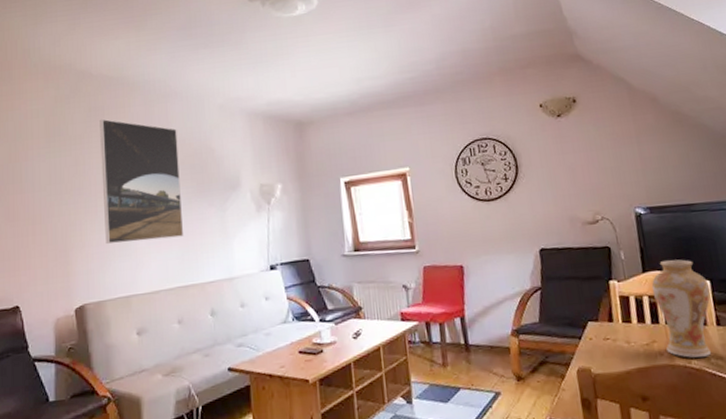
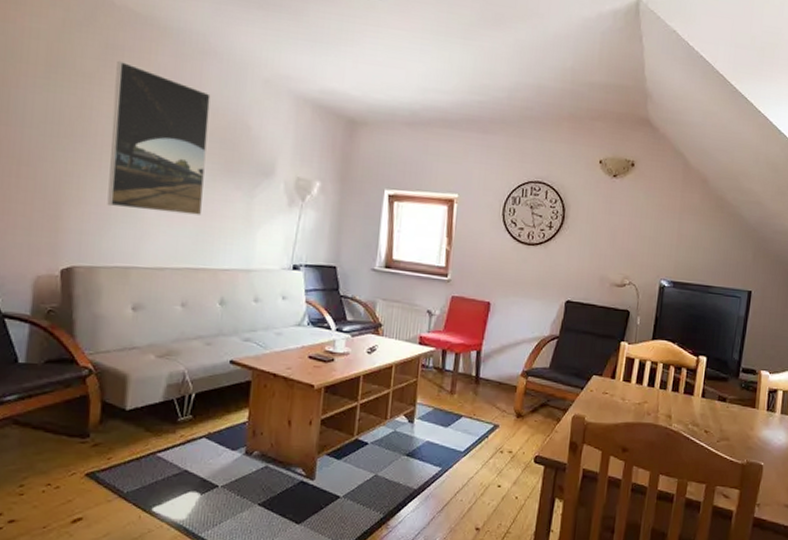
vase: present [651,259,711,358] -> none [654,333,705,422]

